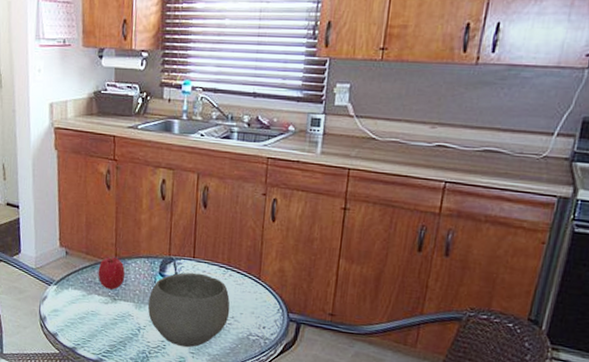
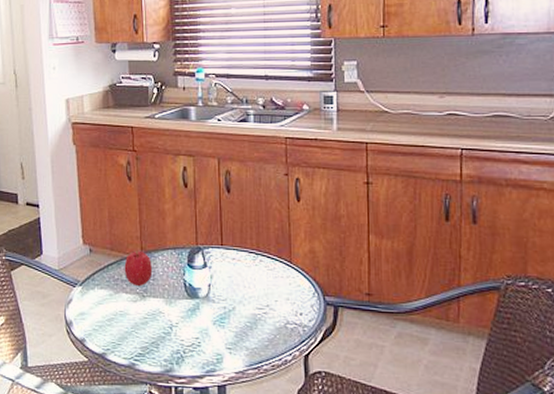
bowl: present [147,272,230,348] -> none [178,261,264,343]

